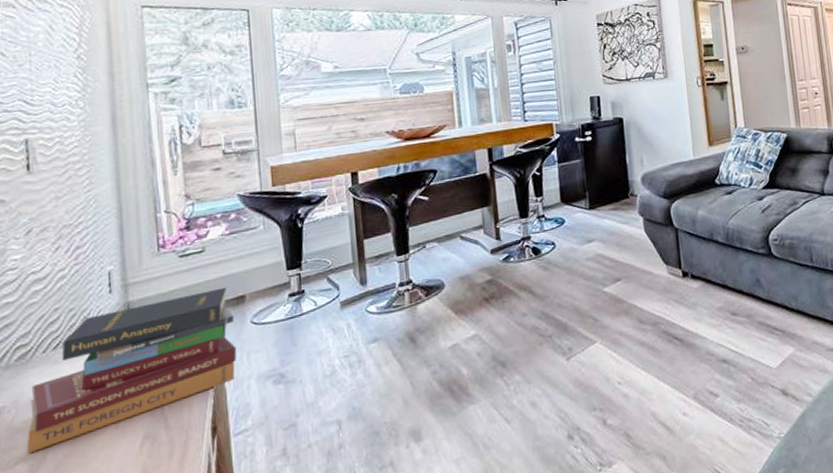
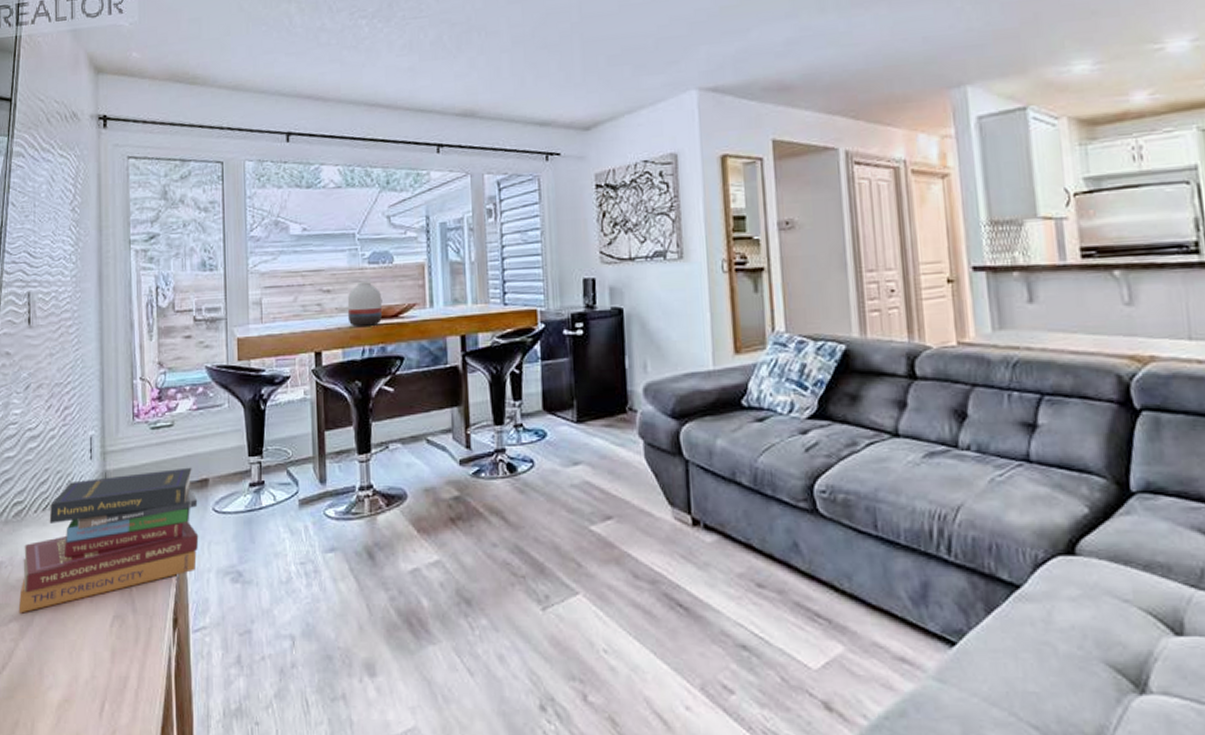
vase: none [381,109,415,148] -> present [347,282,383,327]

